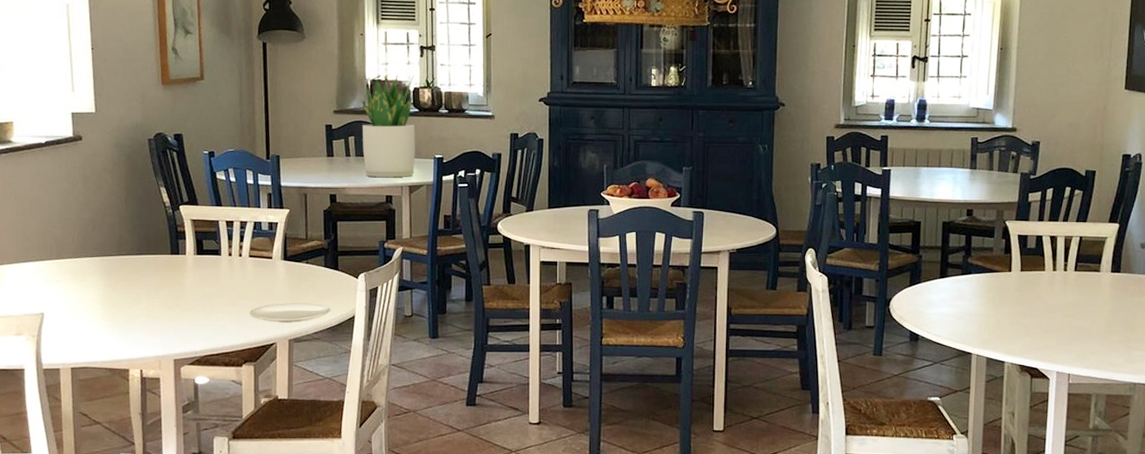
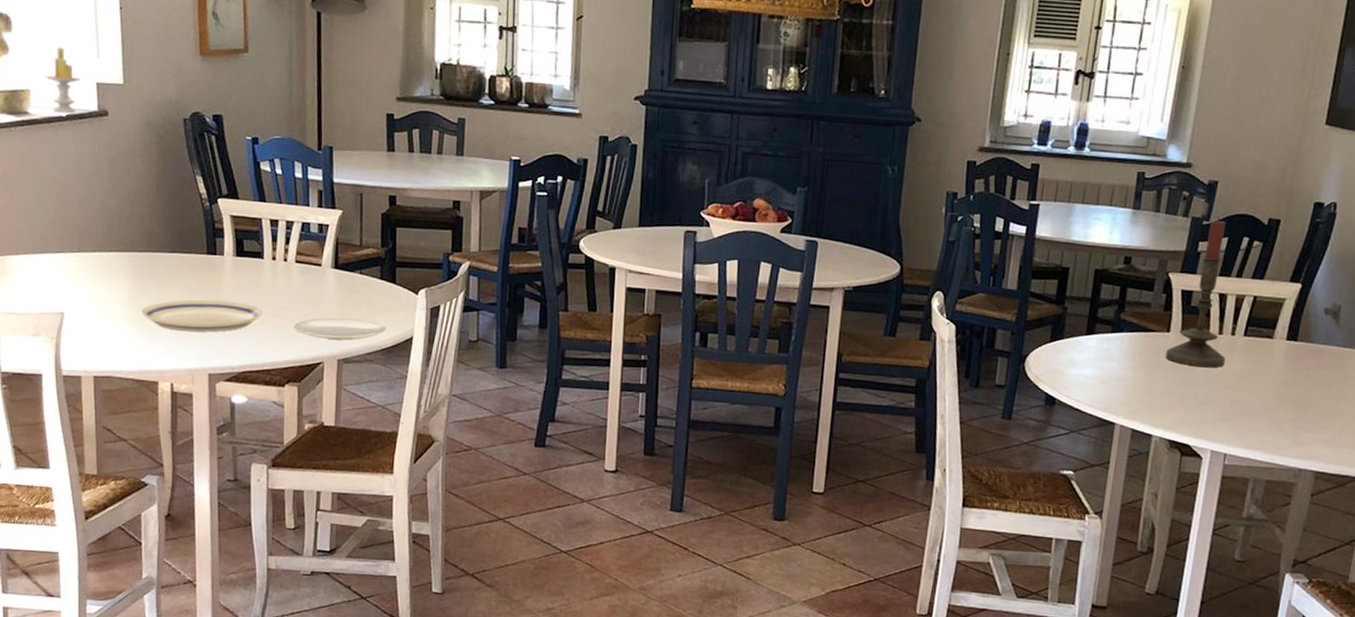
candle: none [26,84,58,140] -> present [45,47,81,114]
plate: none [113,294,221,324] -> present [141,299,263,333]
planter: present [360,75,416,178] -> none [427,59,491,181]
candle: none [1010,171,1061,300] -> present [1165,217,1226,368]

